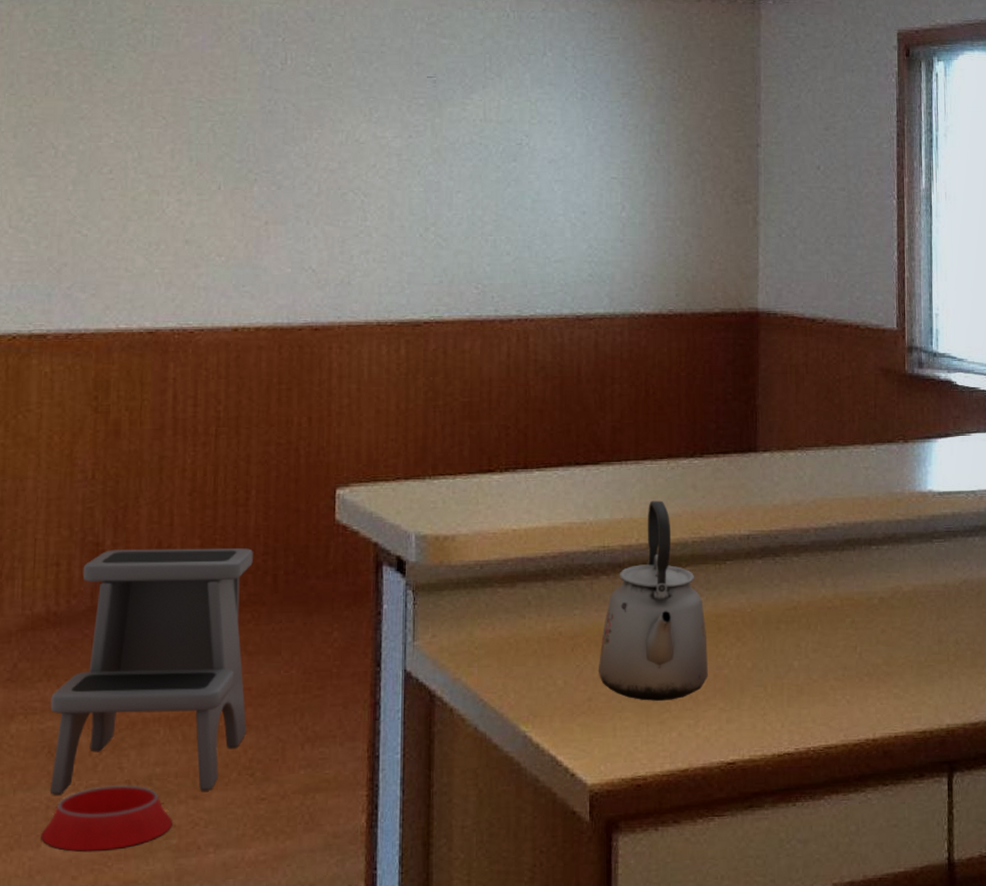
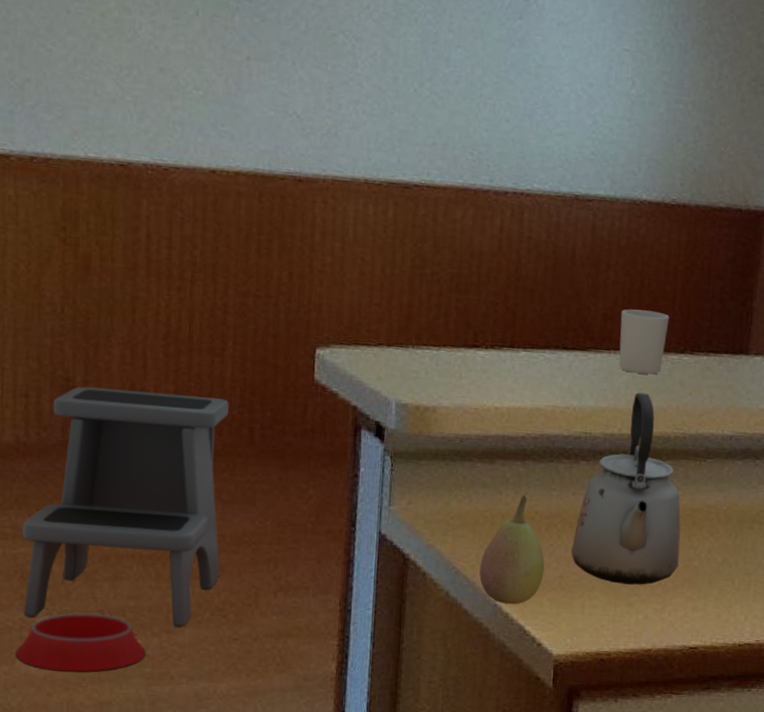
fruit: none [507,616,572,734] -> present [479,495,545,605]
mug: none [629,419,677,482] -> present [619,309,670,375]

